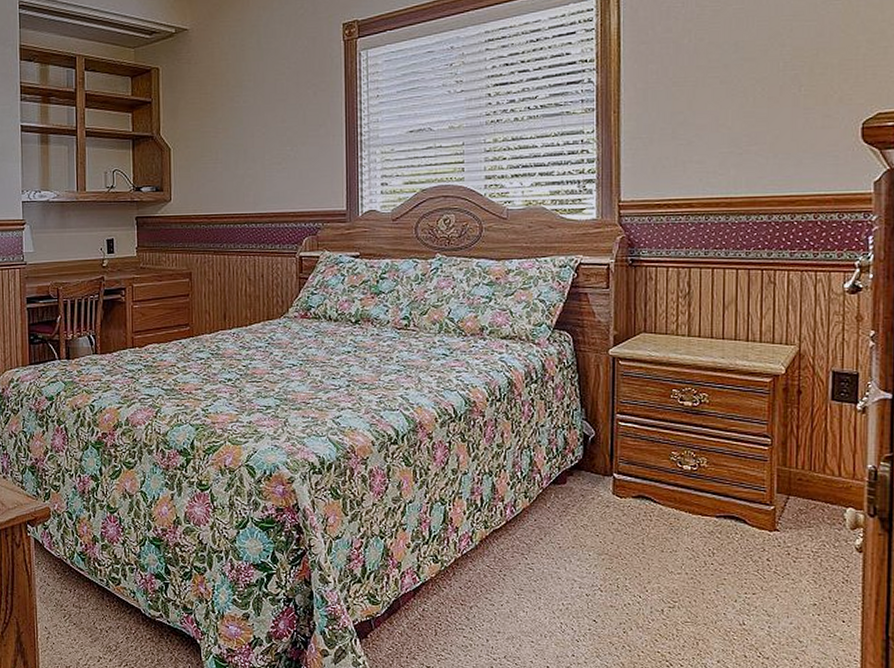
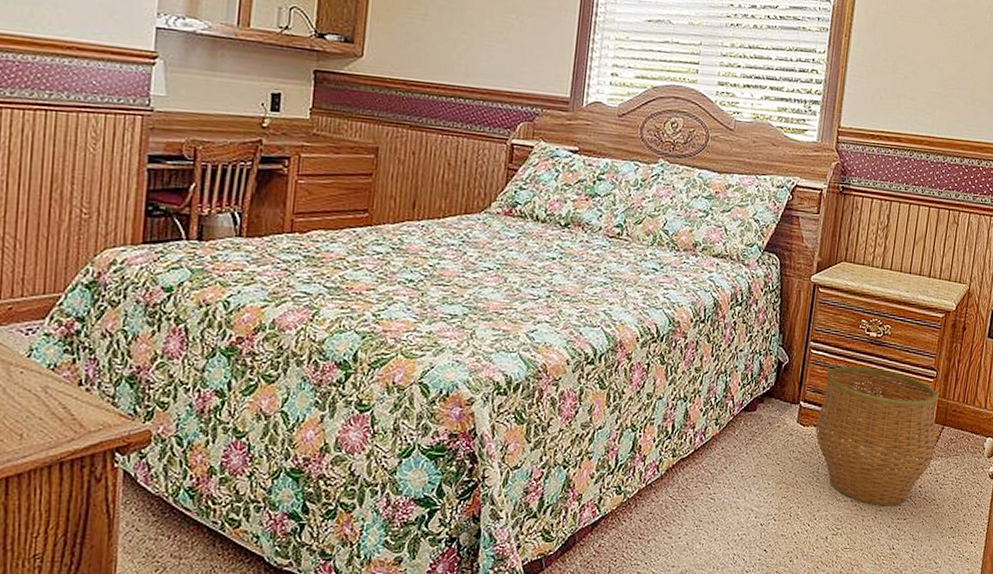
basket: none [634,434,782,580] -> present [815,363,940,506]

